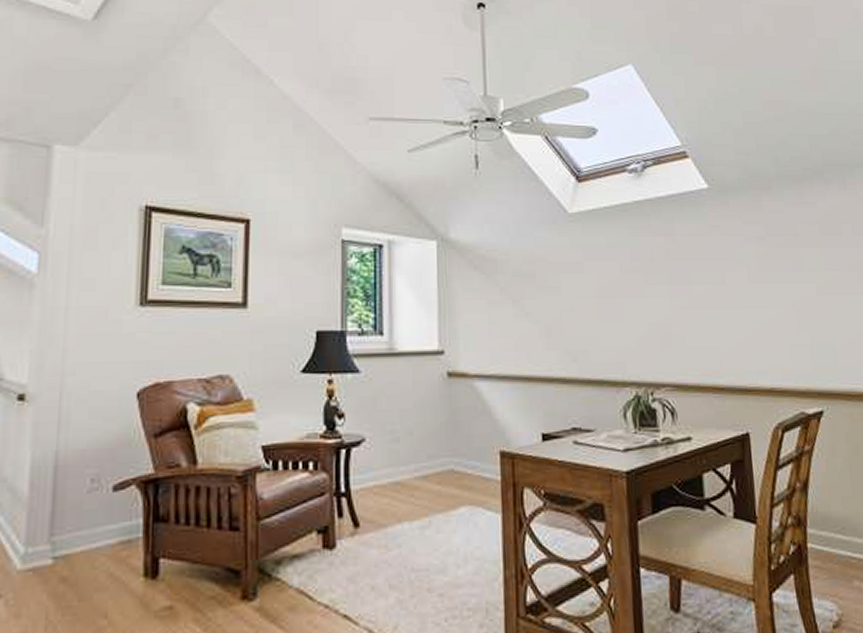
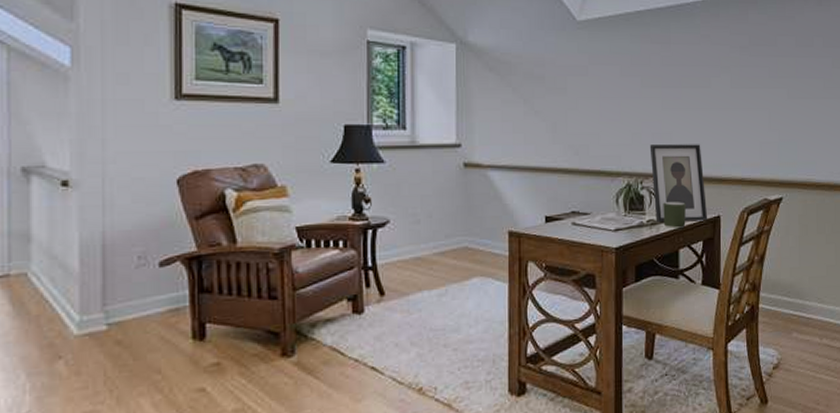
picture frame: none [659,348,735,441] -> present [649,144,708,222]
mug: none [679,416,709,448] -> present [663,202,686,228]

